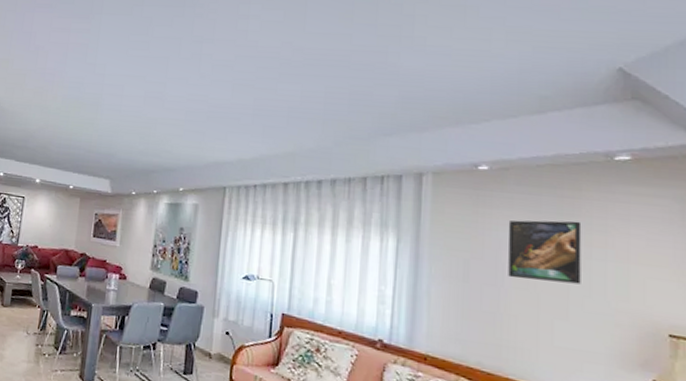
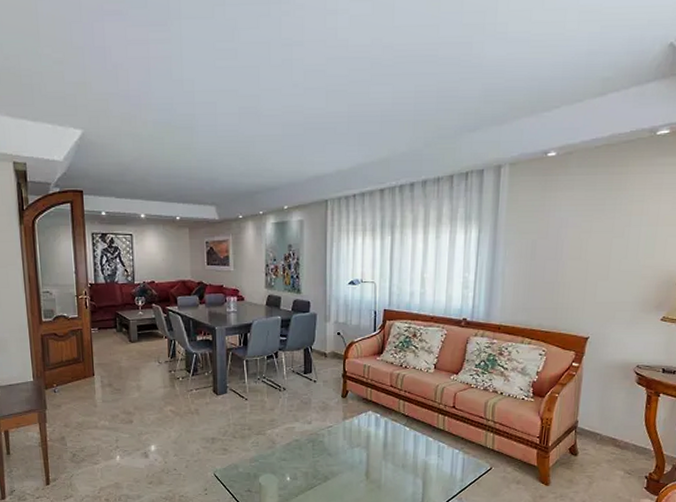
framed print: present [508,220,582,284] -> none [566,194,626,251]

